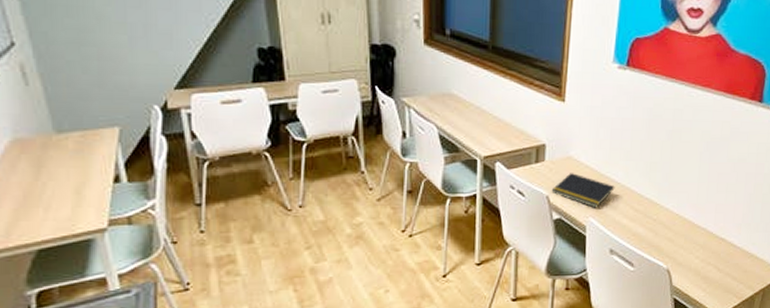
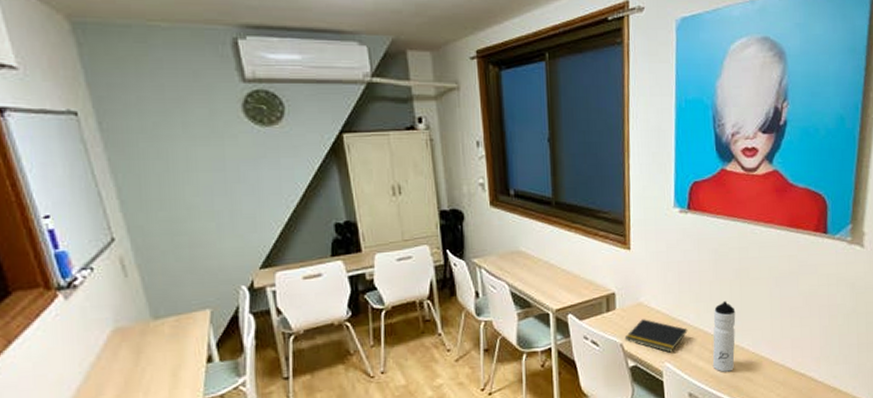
water bottle: none [636,161,664,231] -> present [712,301,736,372]

